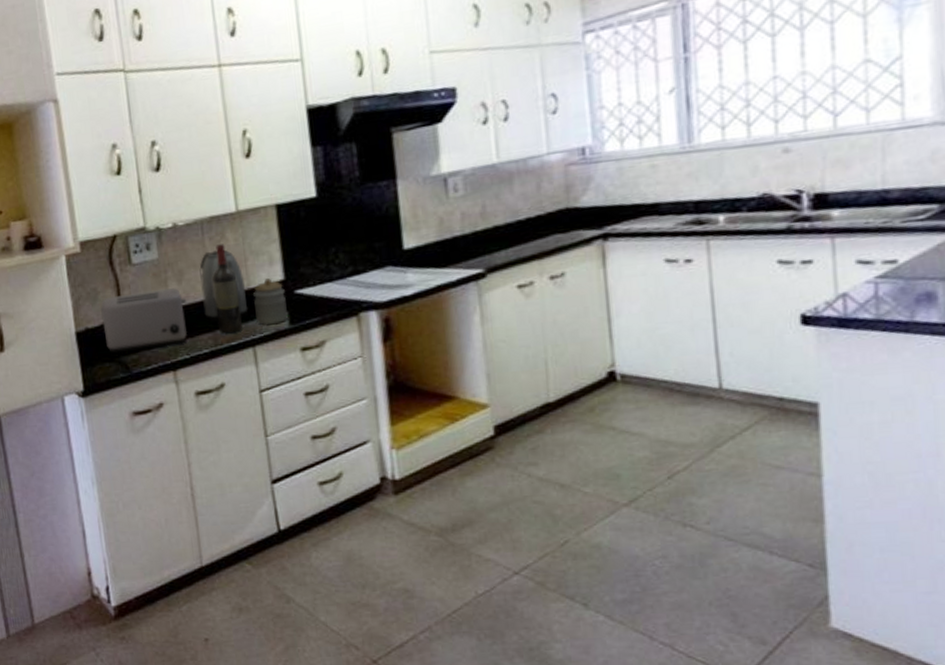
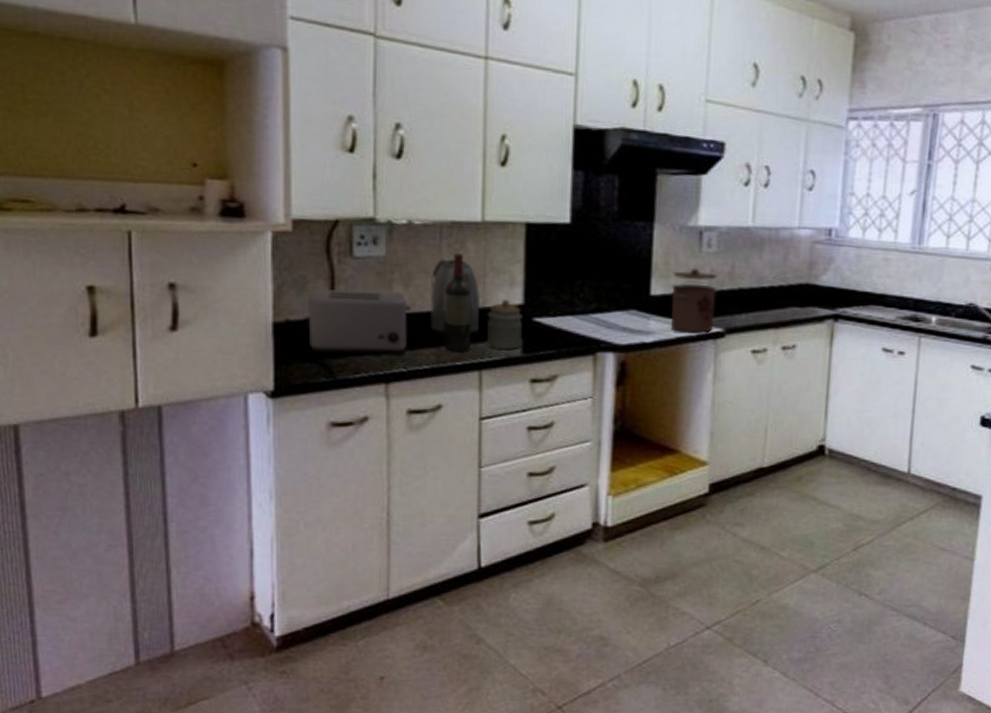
cooking pot: none [423,214,474,280] -> present [671,267,717,333]

